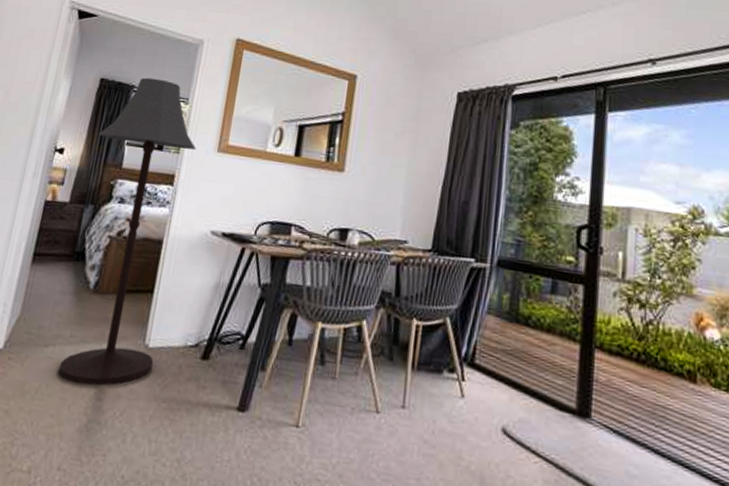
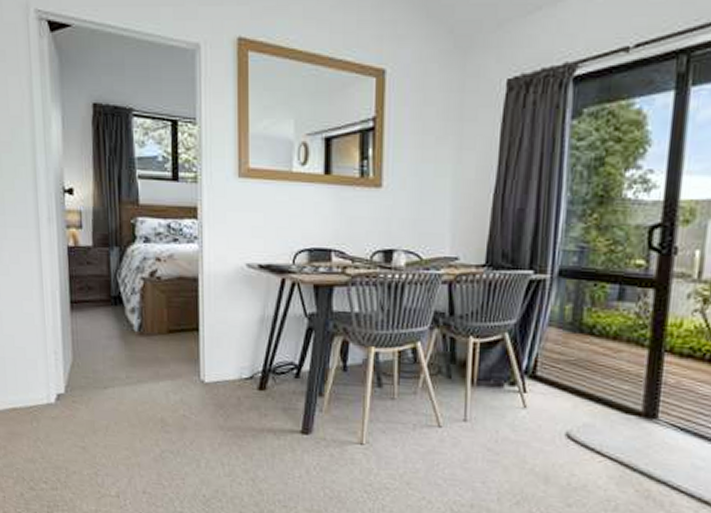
floor lamp: present [58,77,197,386] -> none [105,97,215,420]

